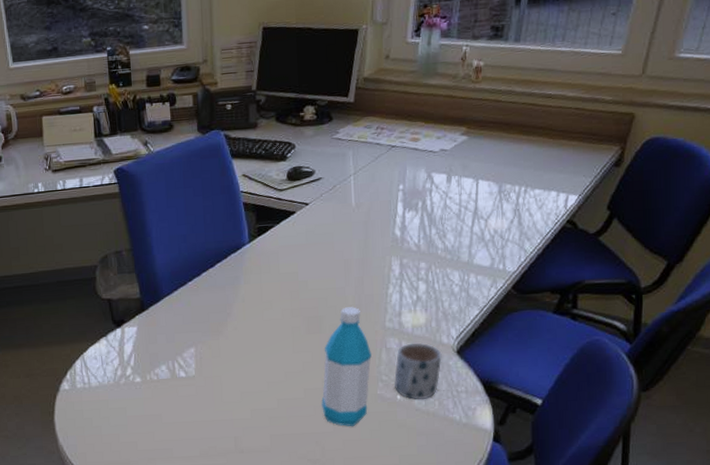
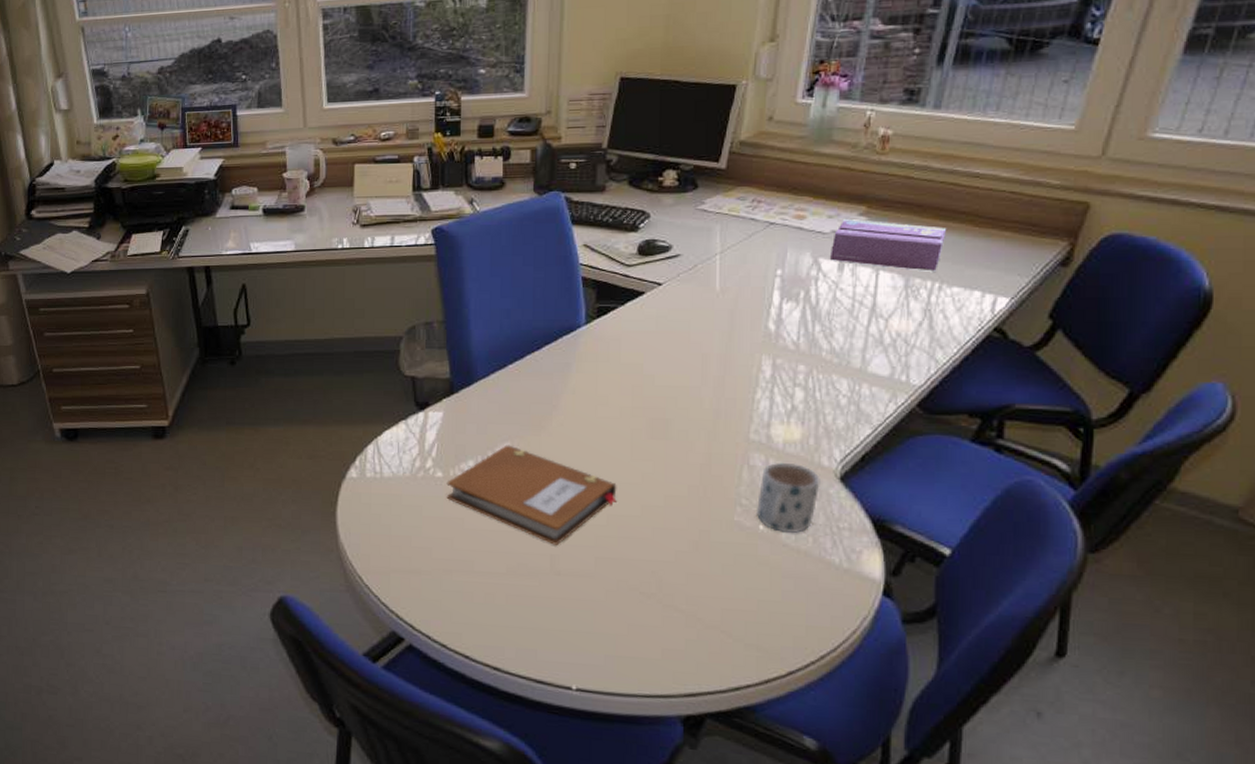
notebook: none [145,349,284,429] -> present [446,445,617,545]
water bottle: present [321,307,372,427] -> none [662,411,729,558]
tissue box: none [440,138,529,178] -> present [830,218,947,272]

